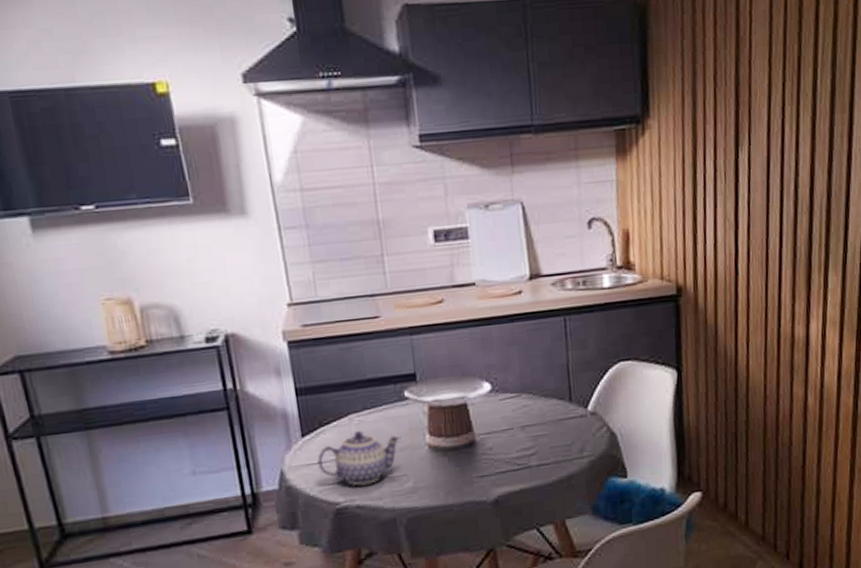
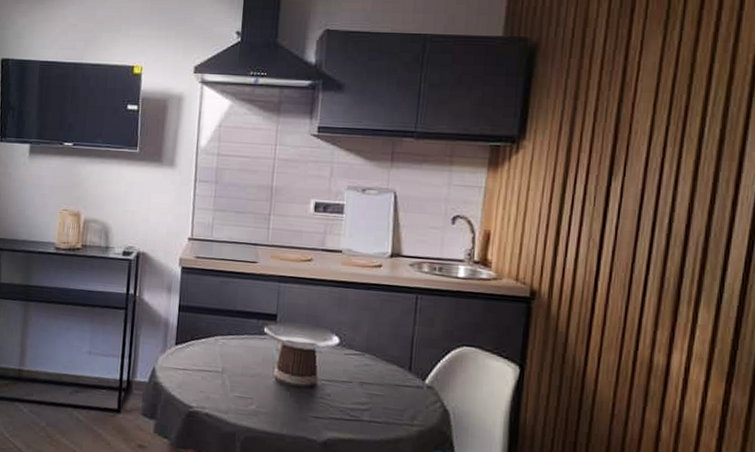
teapot: present [317,431,401,487] -> none [183,351,254,398]

